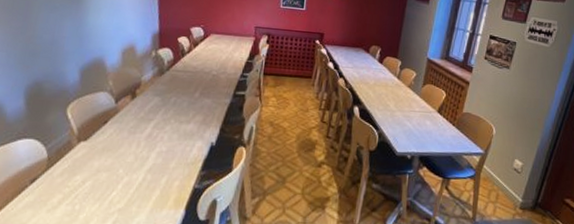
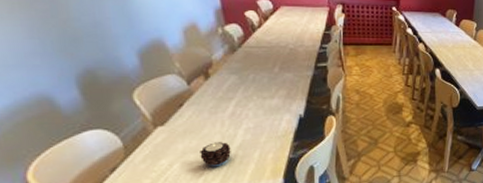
candle: none [111,163,141,189] -> present [200,142,231,167]

